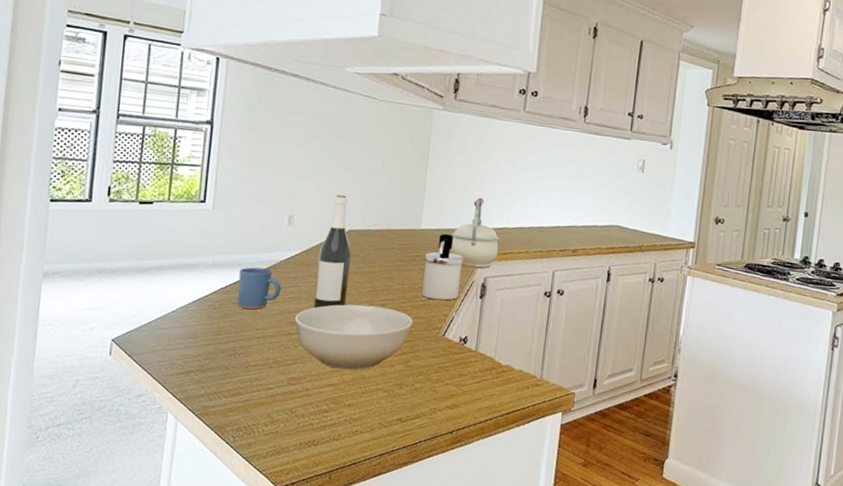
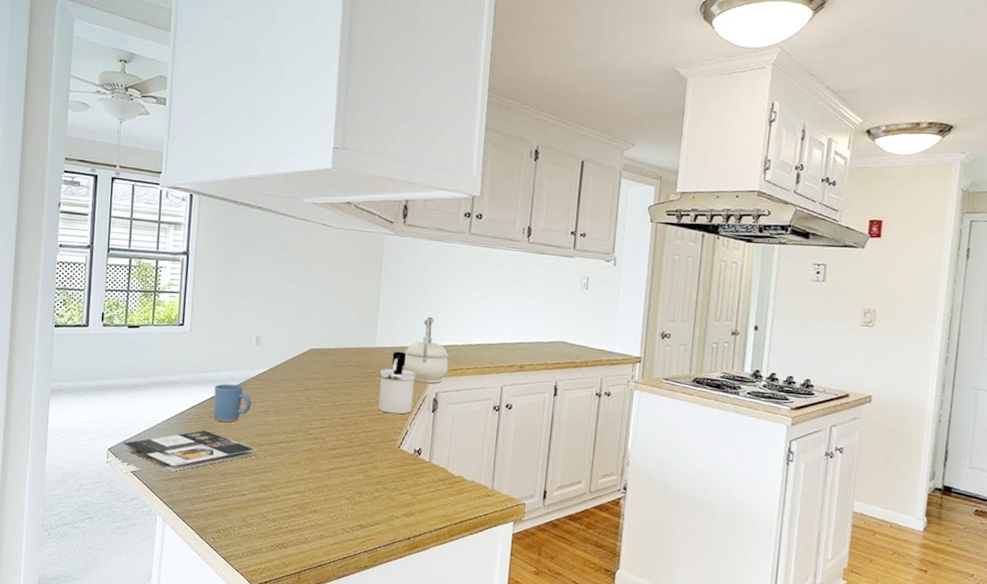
magazine: none [104,318,286,367] -> present [102,430,256,473]
bowl: present [294,304,413,370] -> none [264,417,371,479]
wine bottle: present [313,194,352,308] -> none [280,316,313,421]

